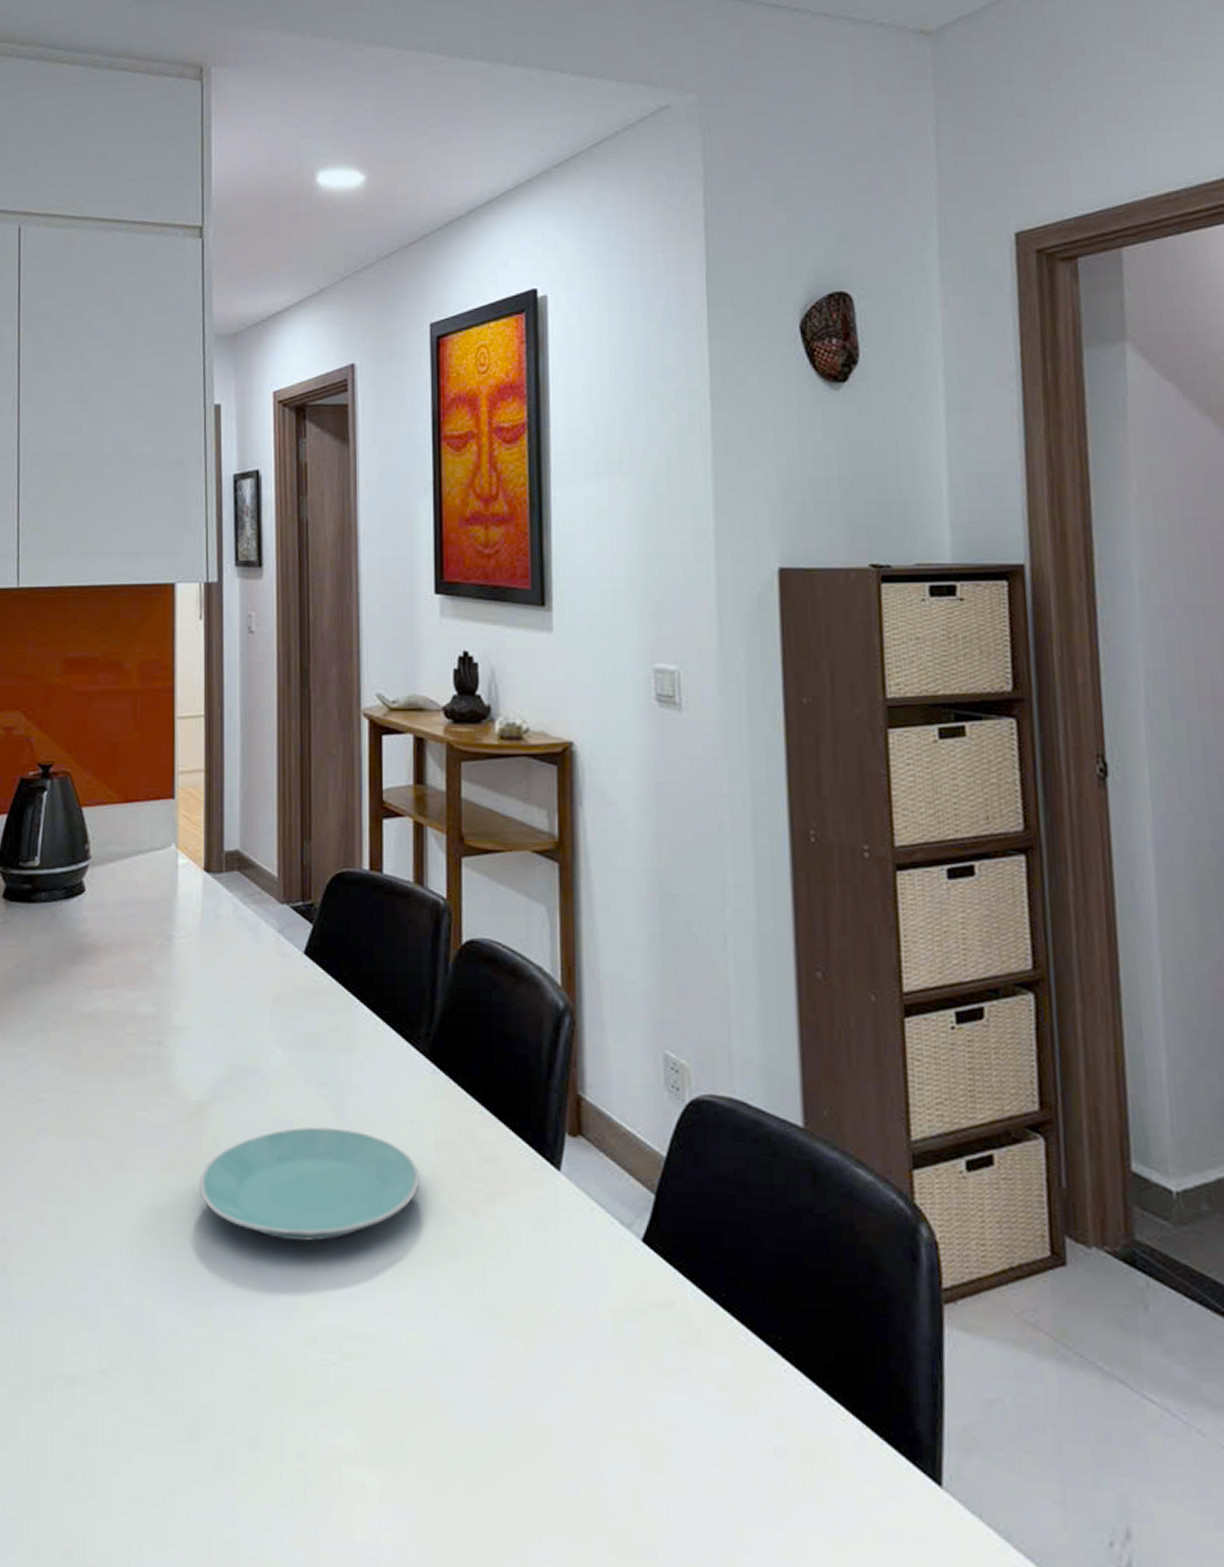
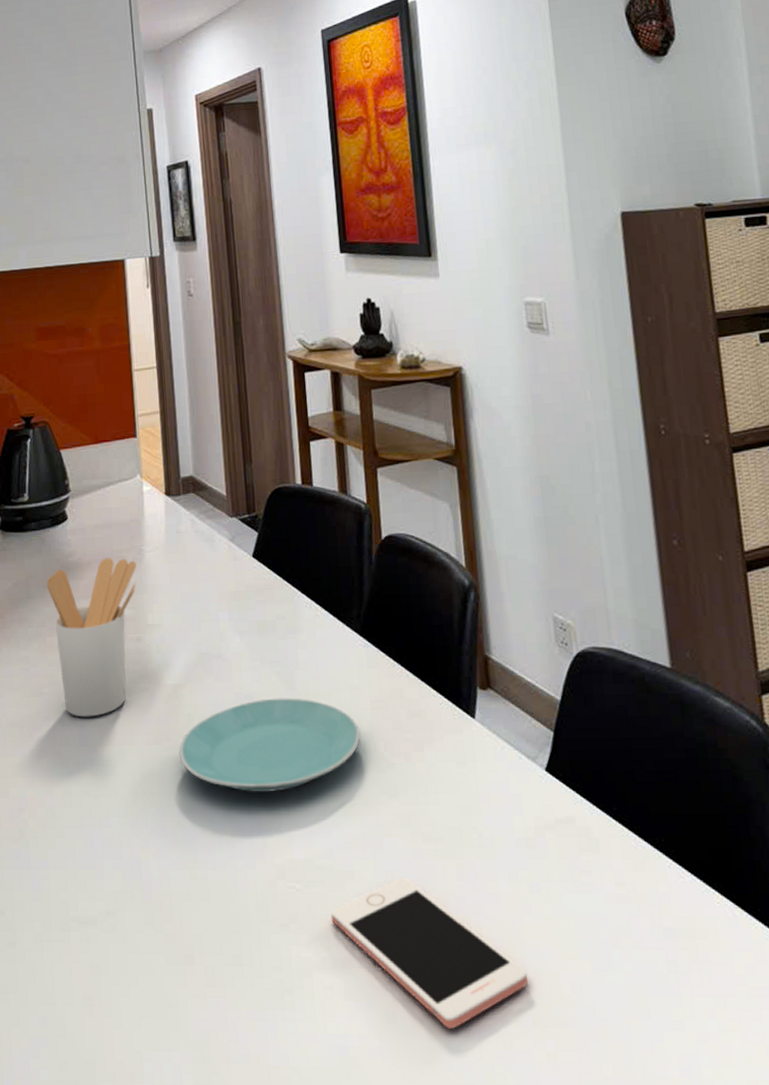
utensil holder: none [55,941,164,1133] -> present [47,557,137,717]
cell phone: none [369,1357,604,1548] -> present [330,877,529,1029]

